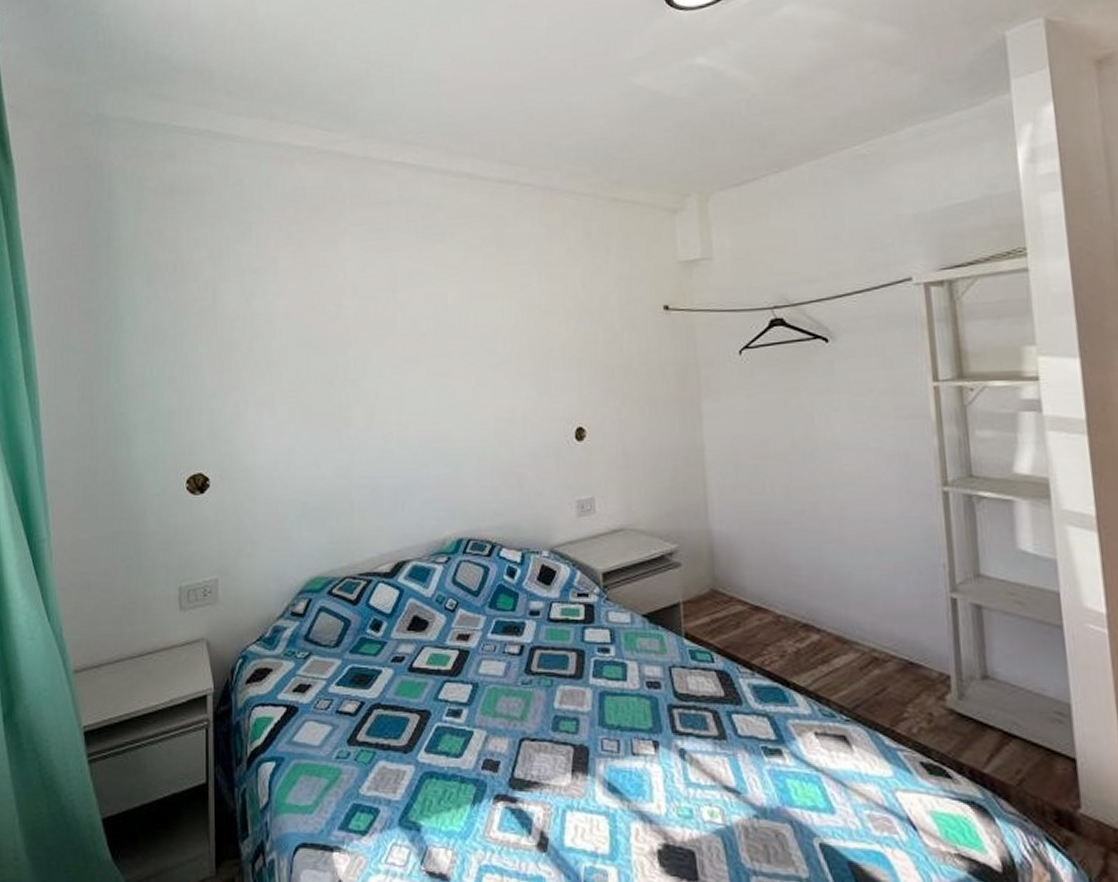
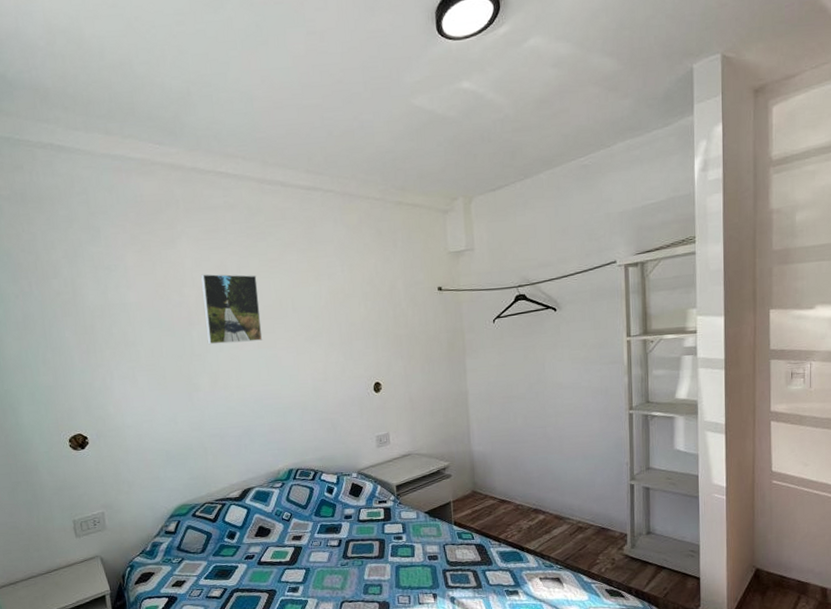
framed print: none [364,281,434,368] -> present [201,273,263,345]

